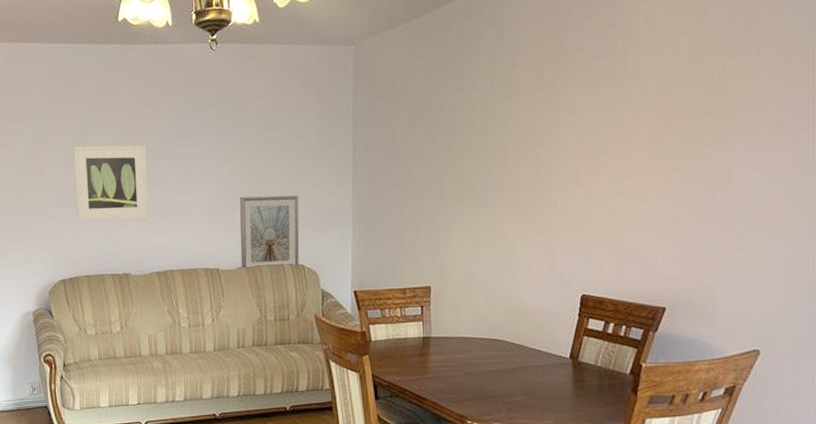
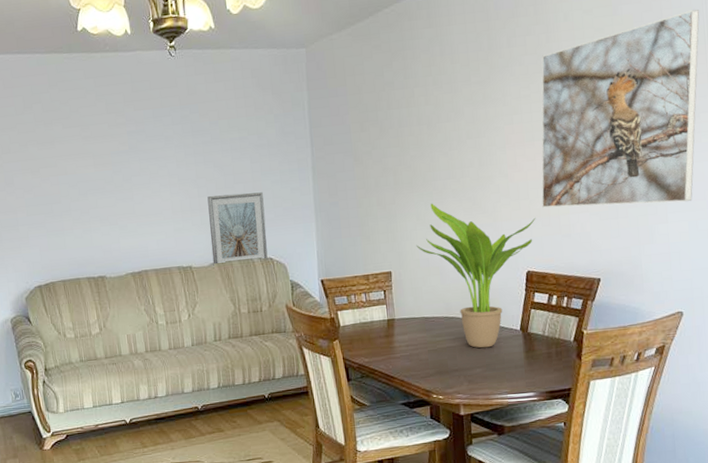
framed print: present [73,145,149,221] -> none [40,150,120,228]
potted plant: none [460,216,596,375] -> present [416,203,536,348]
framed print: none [604,13,805,229] -> present [541,9,700,208]

